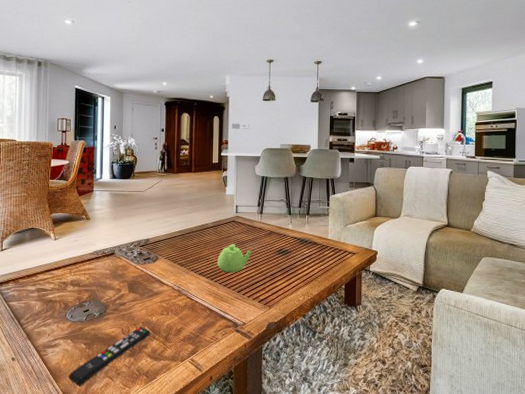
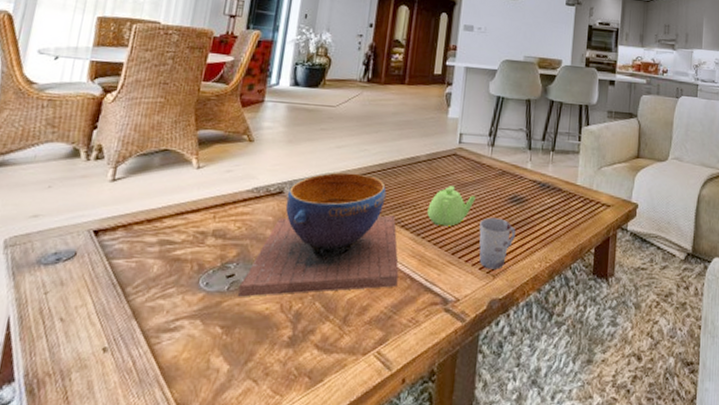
remote control: present [68,327,151,387] -> none [188,301,323,395]
decorative bowl: none [93,238,201,324] -> present [238,172,399,297]
cup: none [256,265,283,302] -> present [479,217,516,270]

